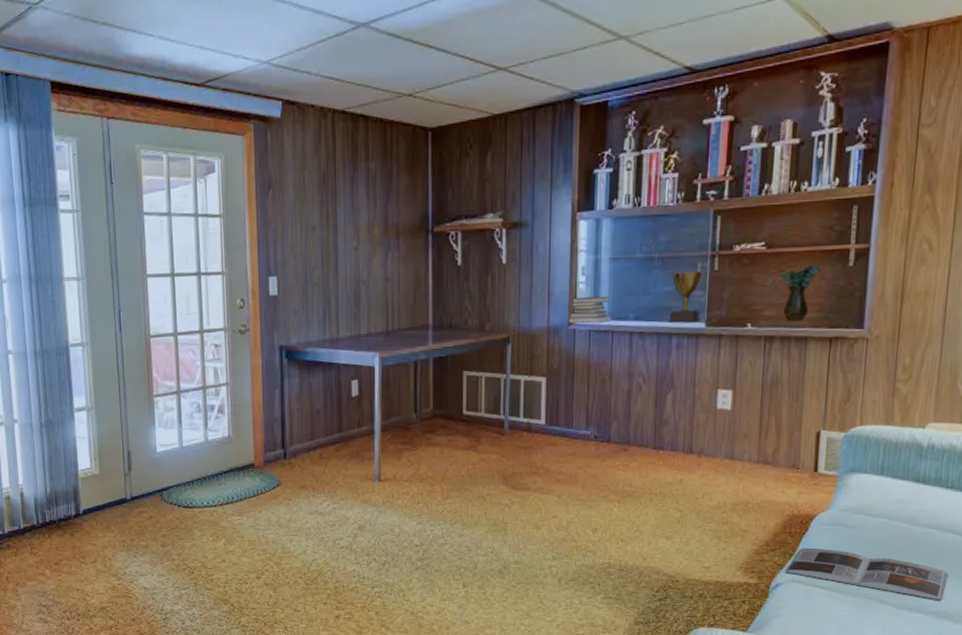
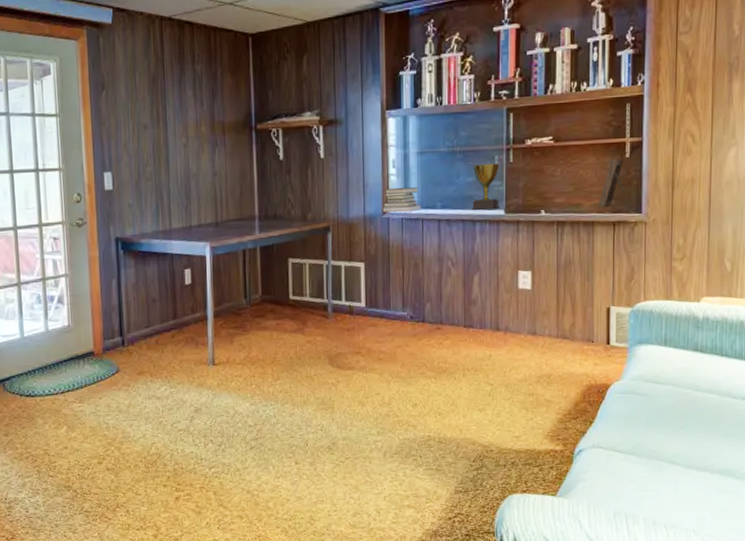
vase: present [780,263,822,322] -> none [567,155,603,208]
magazine: present [786,547,948,601] -> none [588,414,728,460]
picture frame: none [814,268,847,322] -> present [598,159,625,208]

